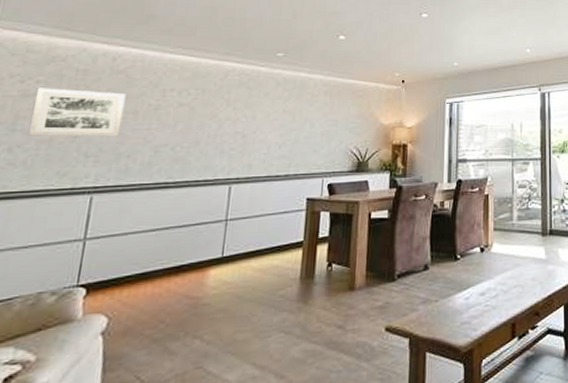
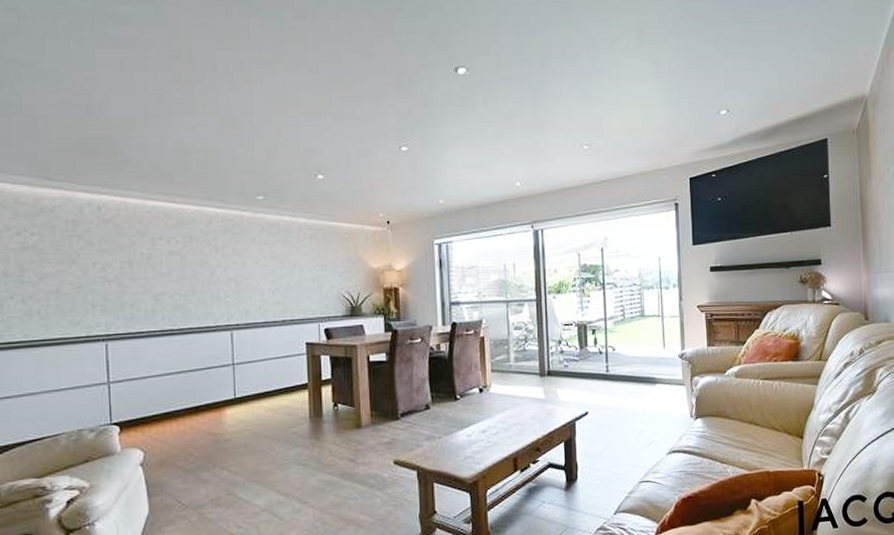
wall art: present [27,88,126,137] -> none [33,239,119,288]

